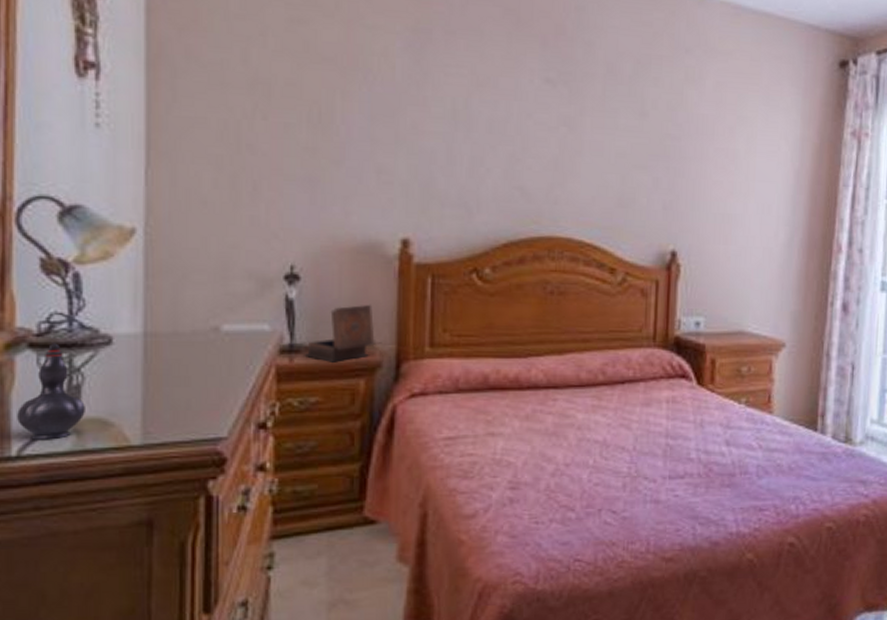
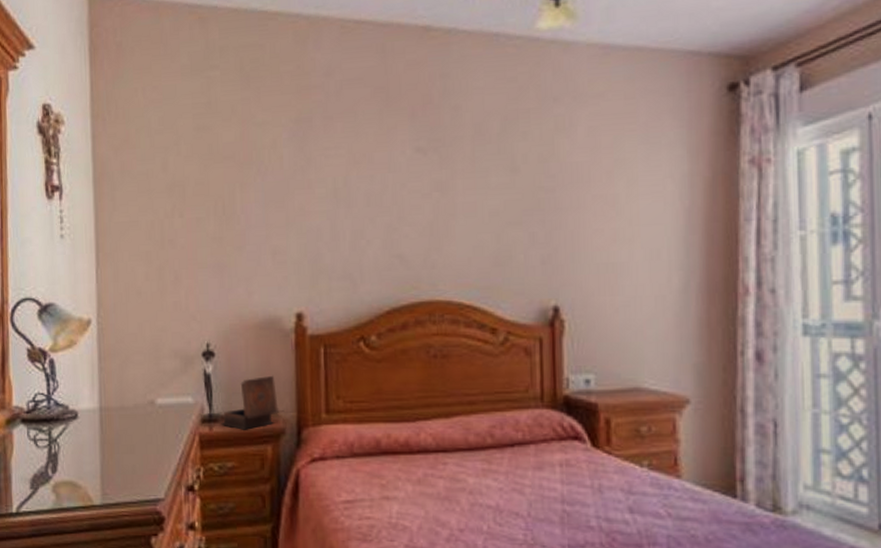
perfume bottle: present [17,343,85,440] -> none [16,418,61,500]

